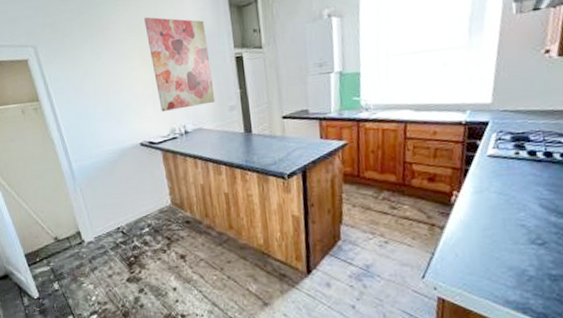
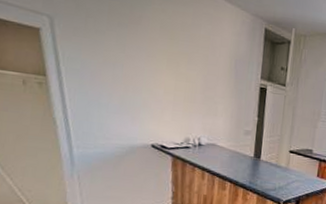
wall art: present [144,16,216,111] -> none [178,24,238,124]

